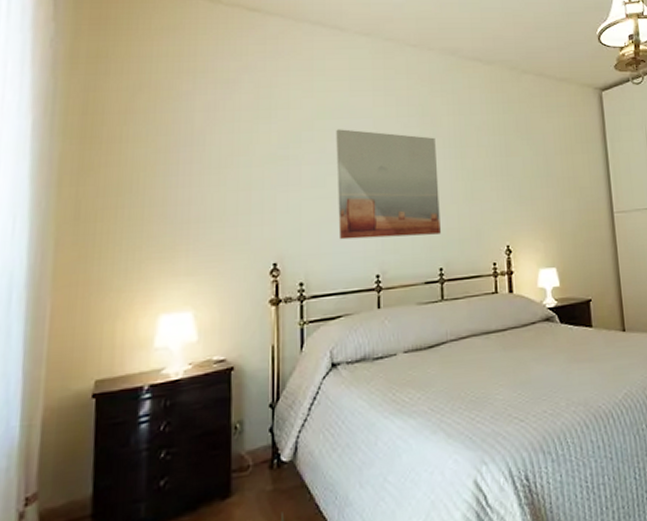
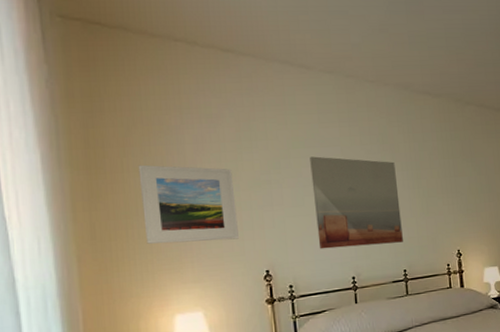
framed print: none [137,134,246,228] -> present [138,164,239,244]

